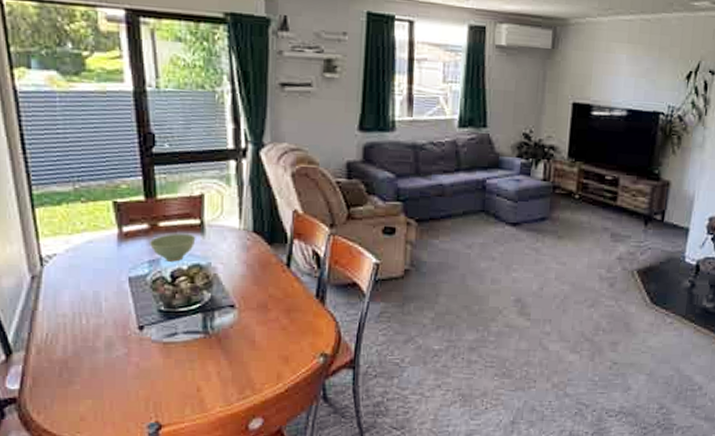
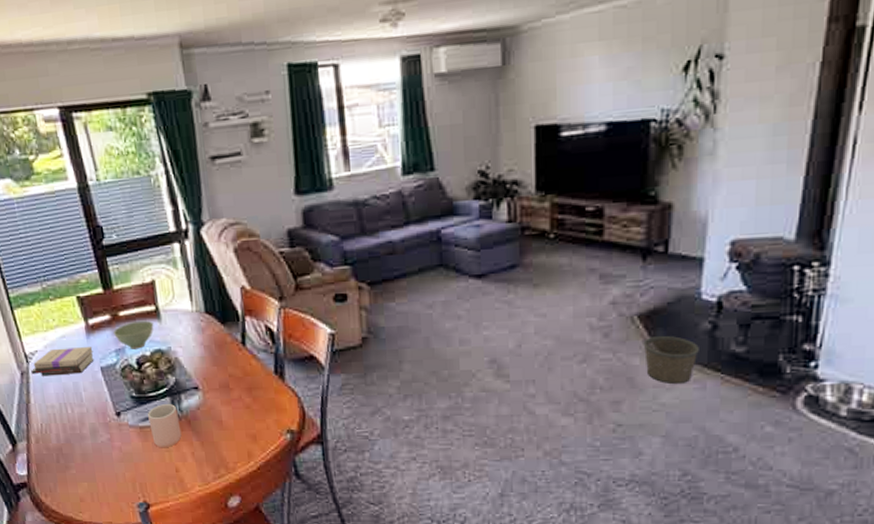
books: none [44,253,123,283] -> present [31,347,94,376]
cup: none [175,320,209,366] -> present [148,404,182,448]
basket: none [639,288,680,330] -> present [643,335,699,383]

